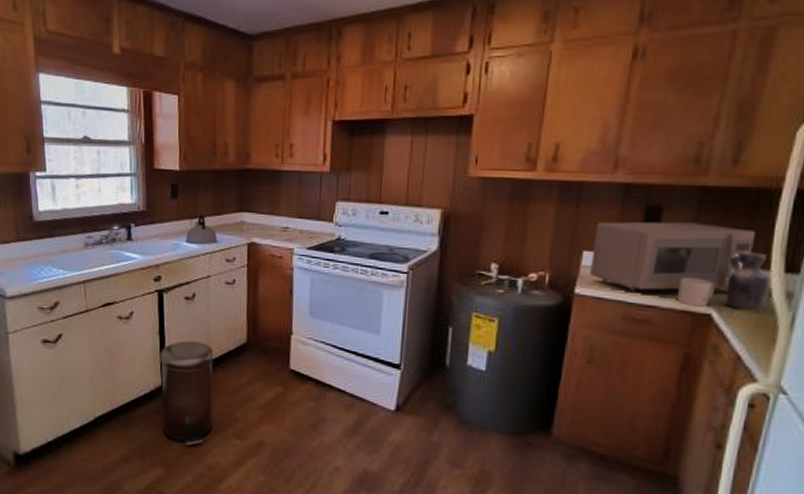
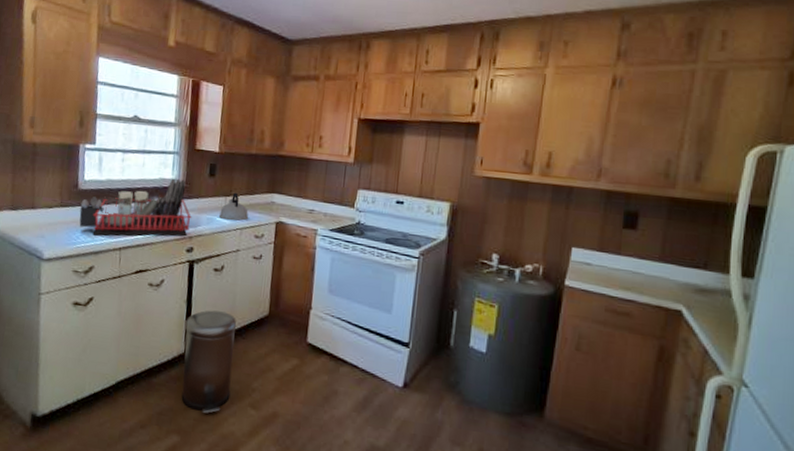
dish rack: none [38,202,157,270] -> present [79,178,193,237]
microwave: present [590,221,755,291] -> none [578,223,716,290]
mug: present [677,277,715,307] -> none [653,276,684,304]
ceramic jug: present [725,252,772,312] -> none [693,256,731,311]

